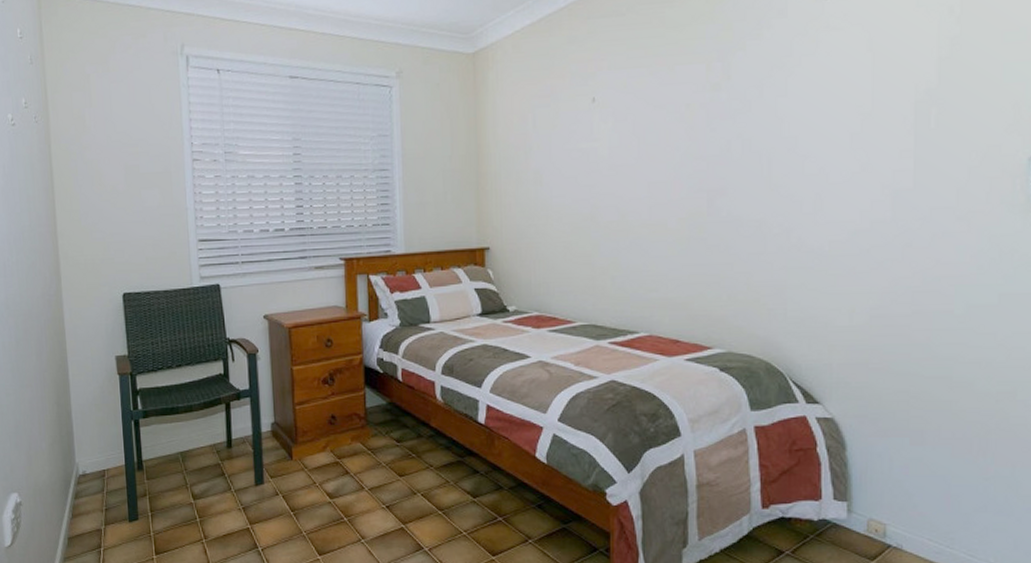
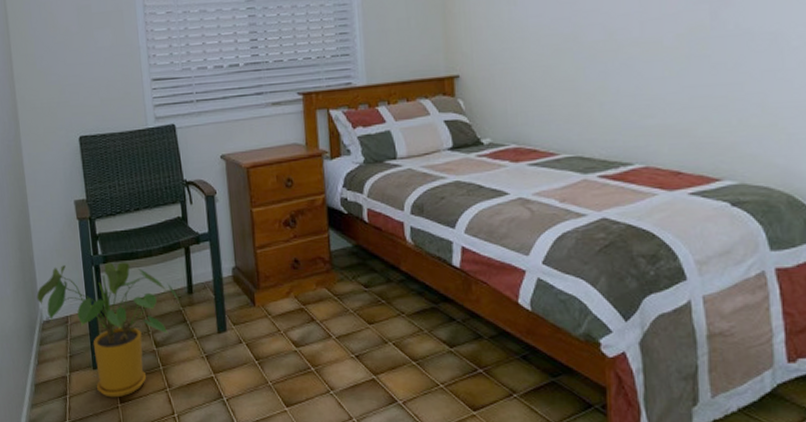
house plant: none [73,417,219,550] -> present [36,262,180,398]

